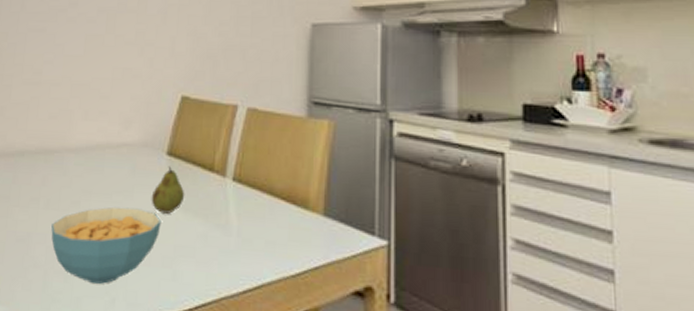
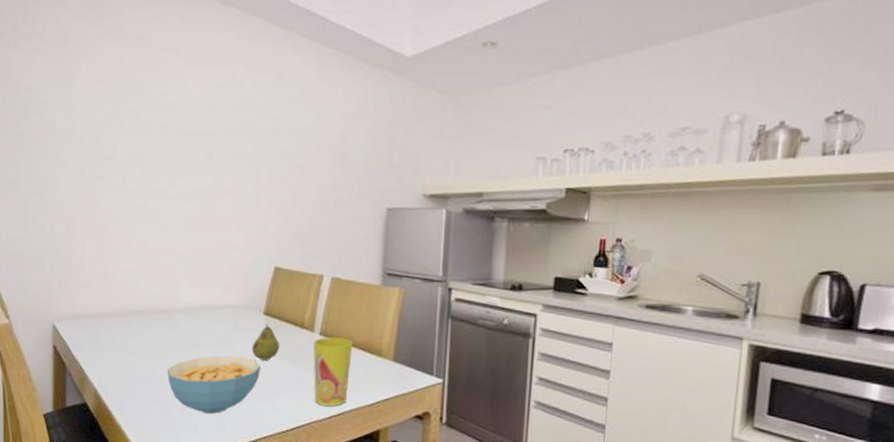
cup: none [224,183,274,277] -> present [313,337,353,406]

